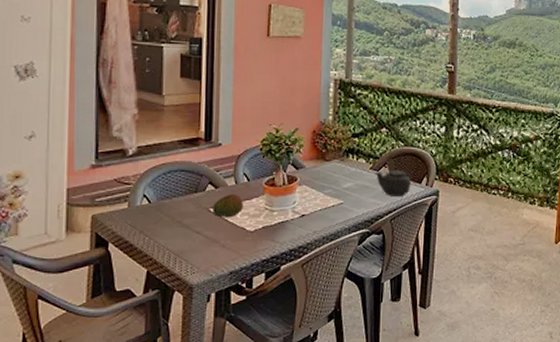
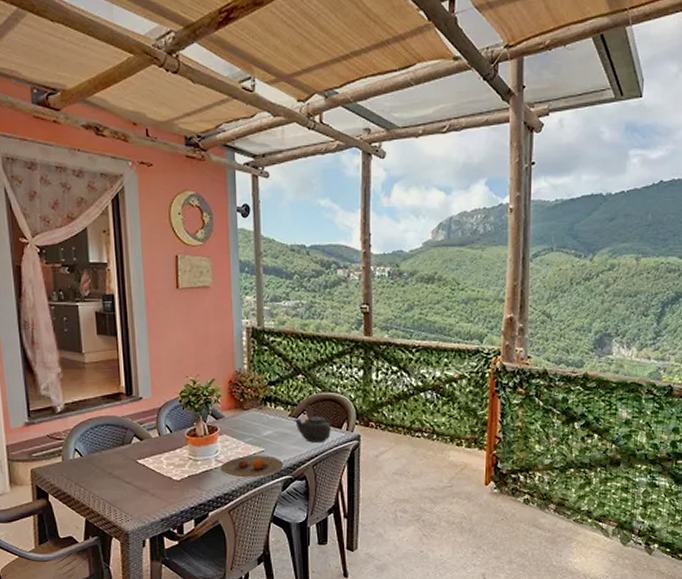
fruit: present [211,194,244,218] -> none [139,445,169,469]
plate: none [296,208,361,230] -> present [220,455,283,478]

